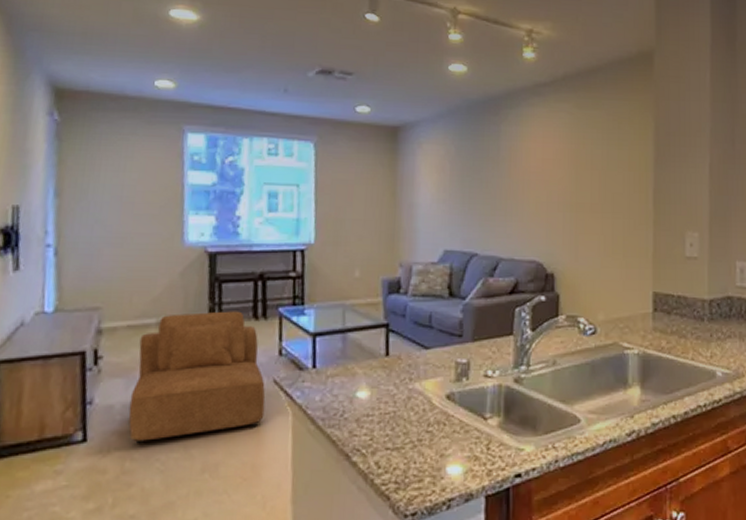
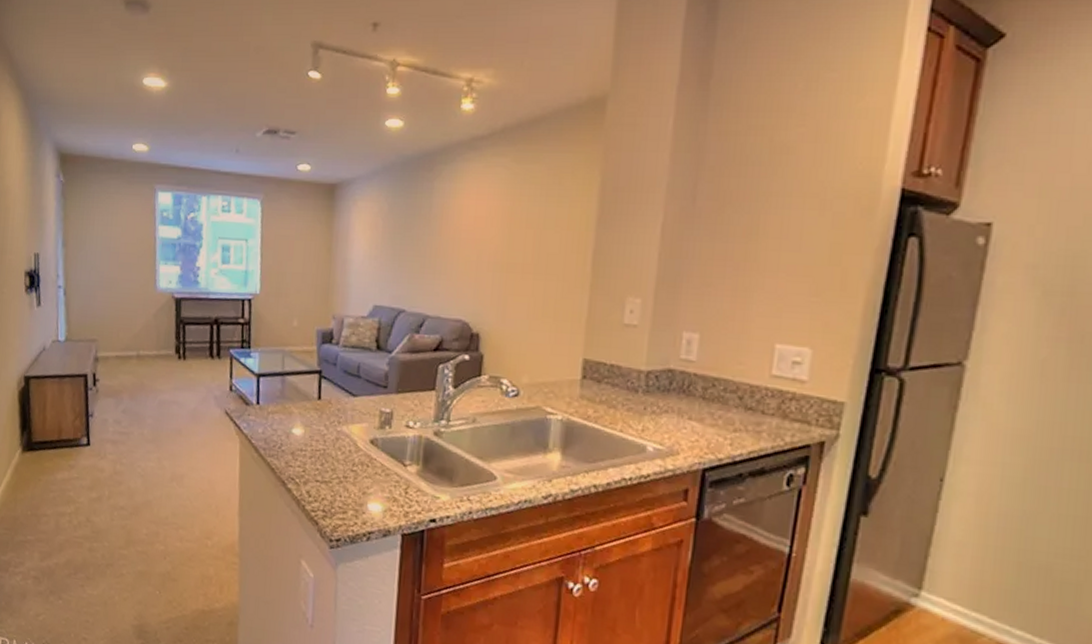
armchair: present [128,311,266,444] -> none [118,349,219,453]

